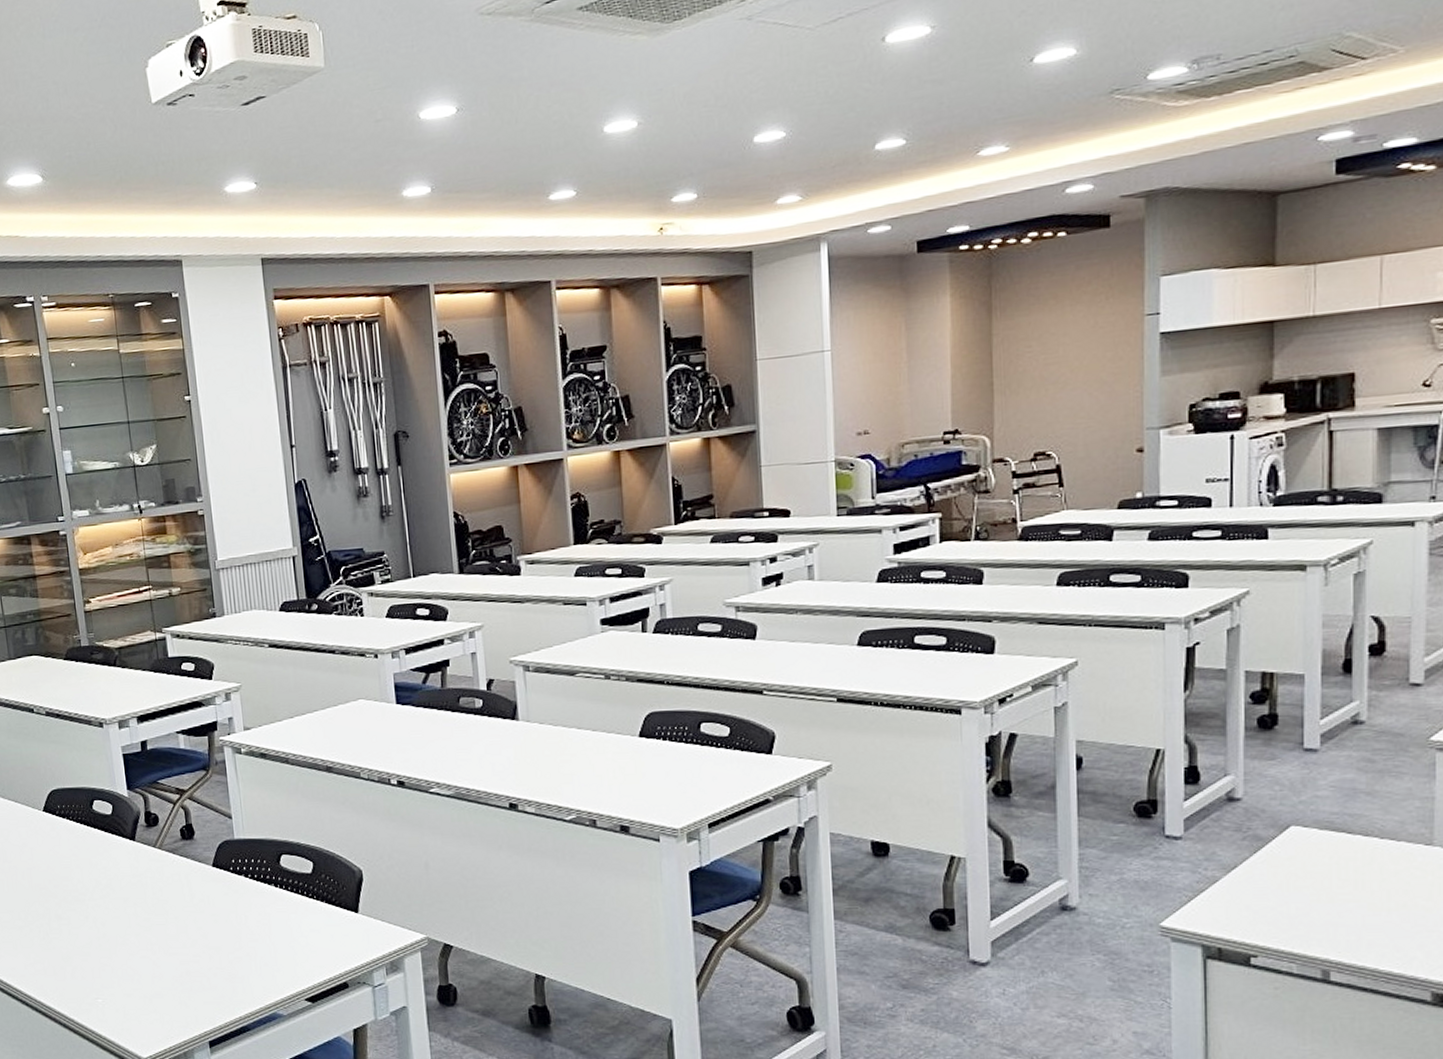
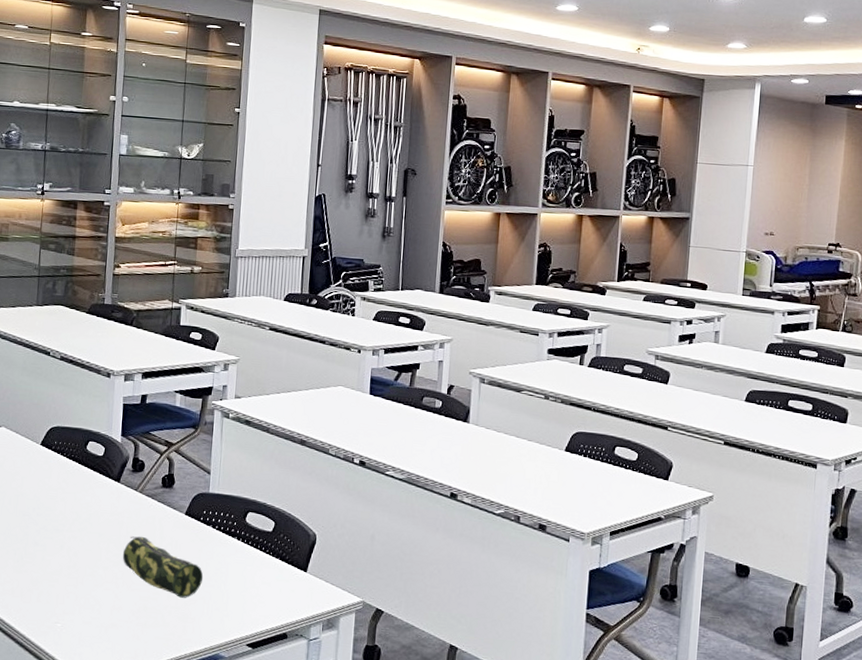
pencil case: none [152,895,245,957] -> present [122,536,204,598]

